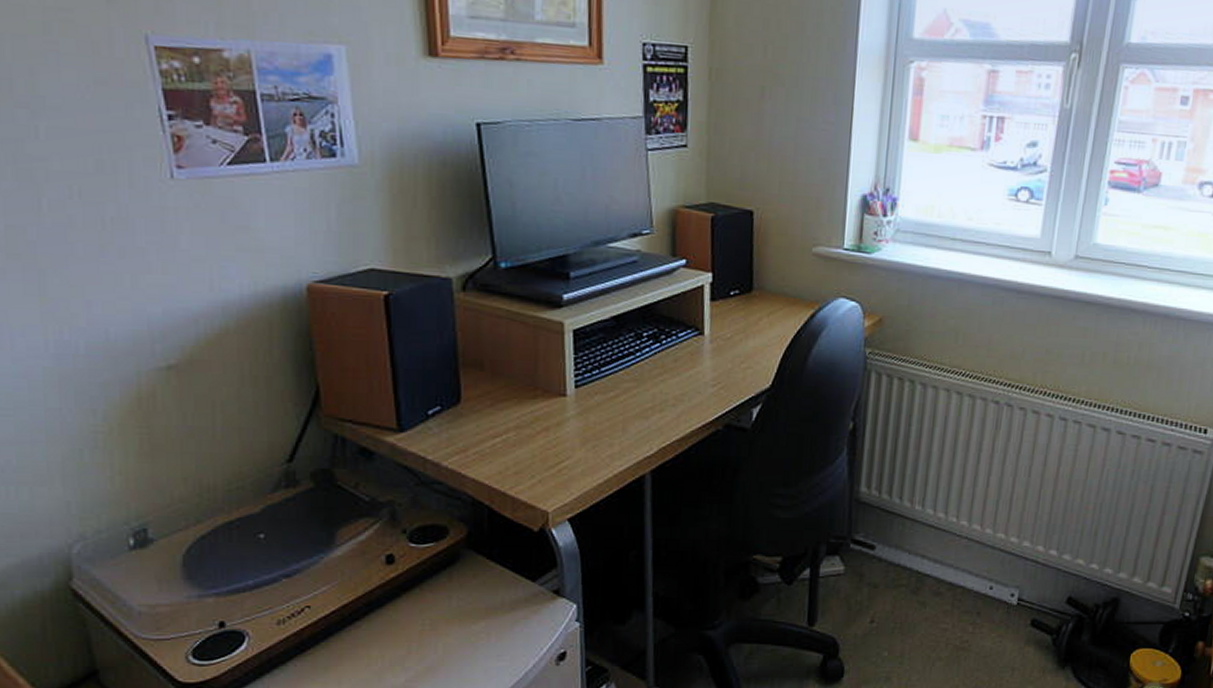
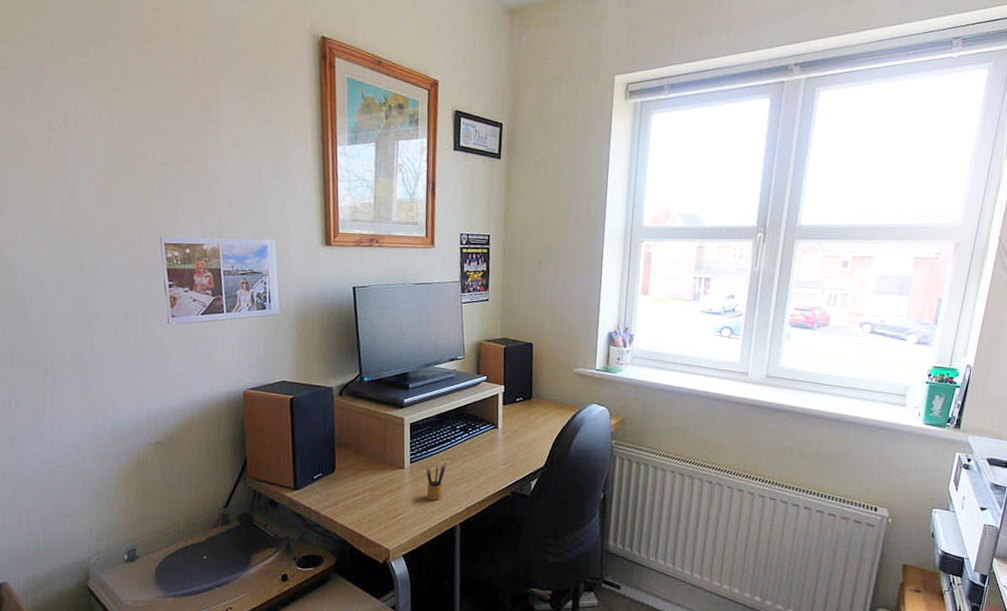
pencil box: none [599,384,629,440] -> present [426,462,446,501]

